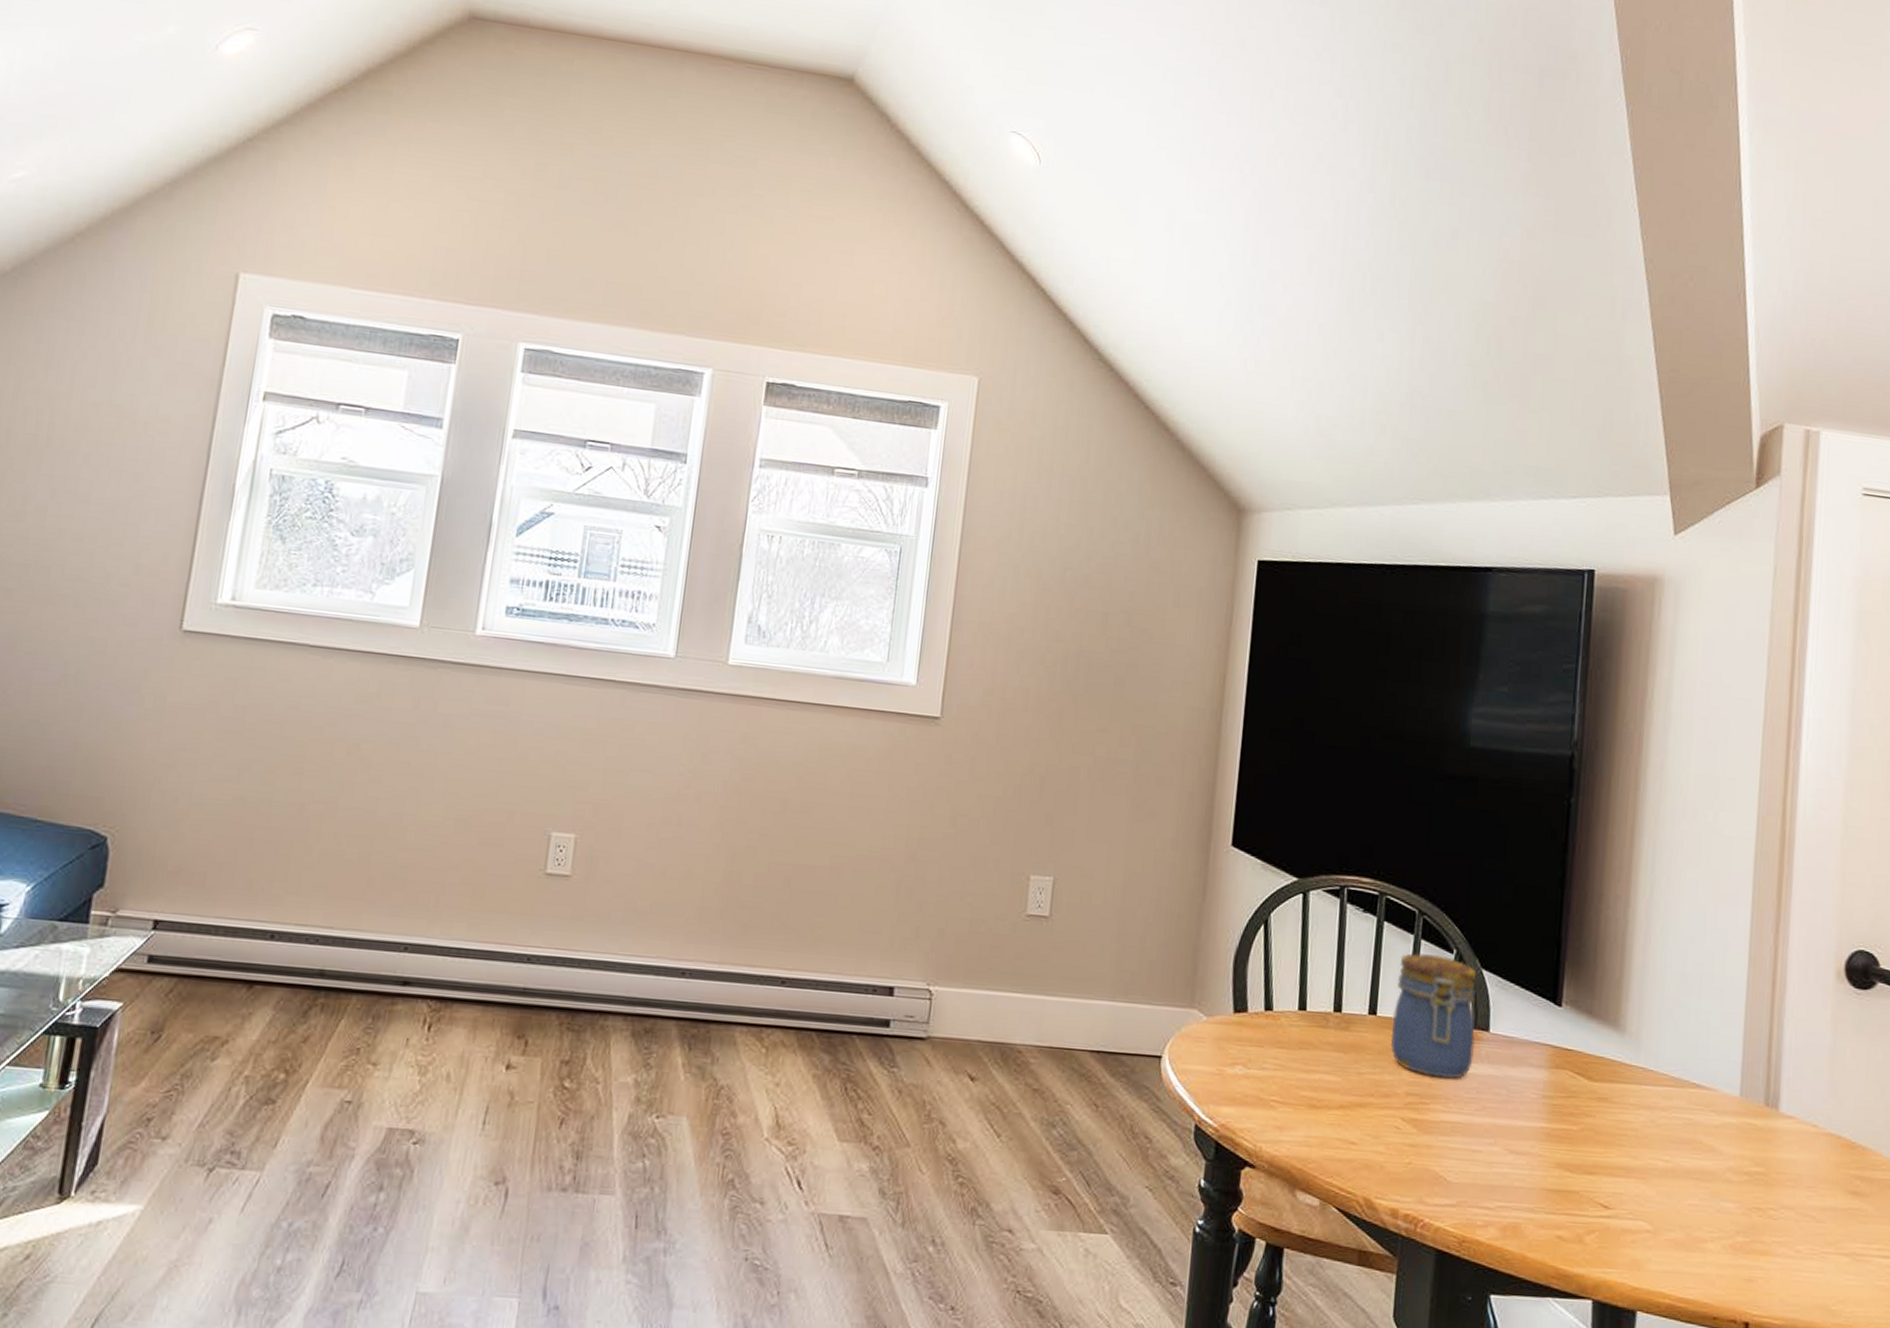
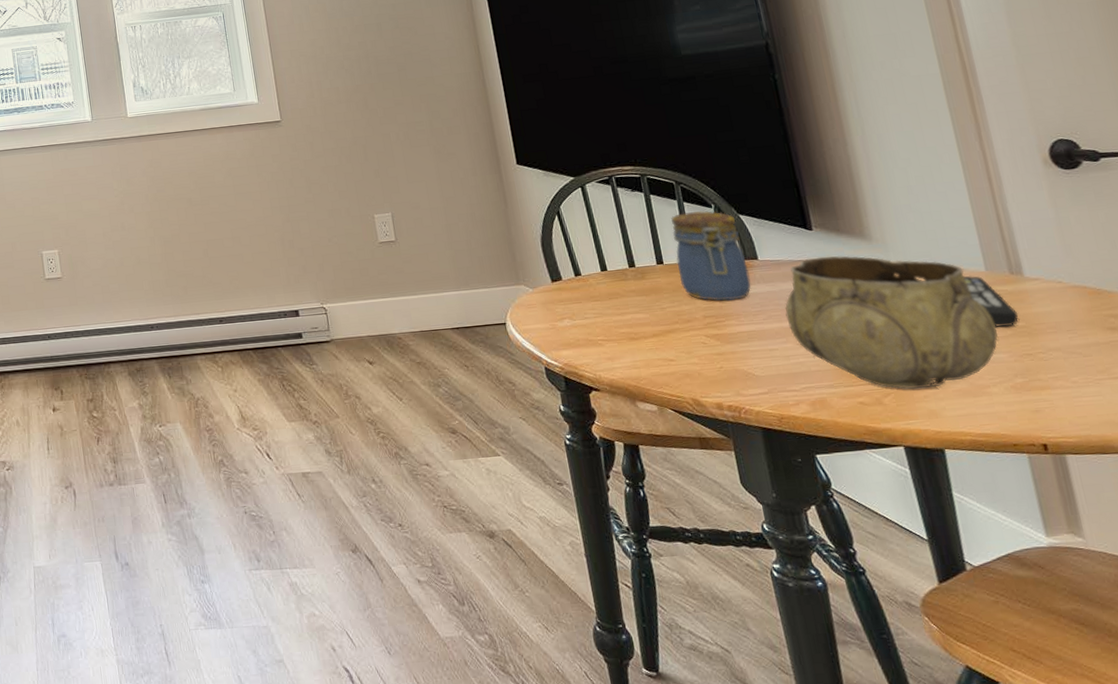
decorative bowl: none [1502,1042,1733,1232] -> present [785,255,998,389]
remote control: none [1713,1098,1761,1170] -> present [963,275,1019,327]

